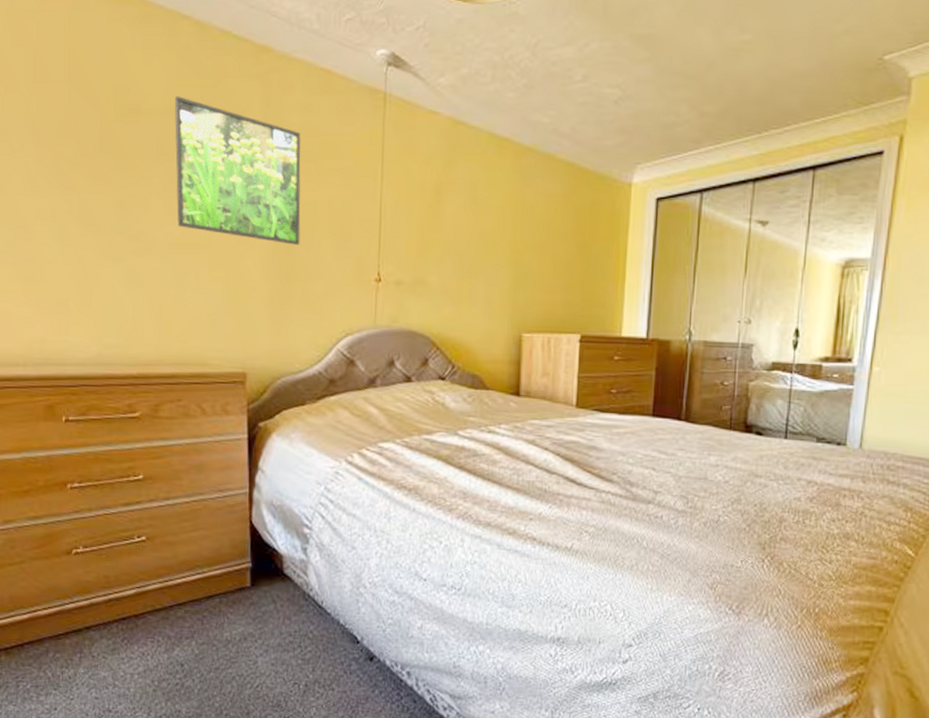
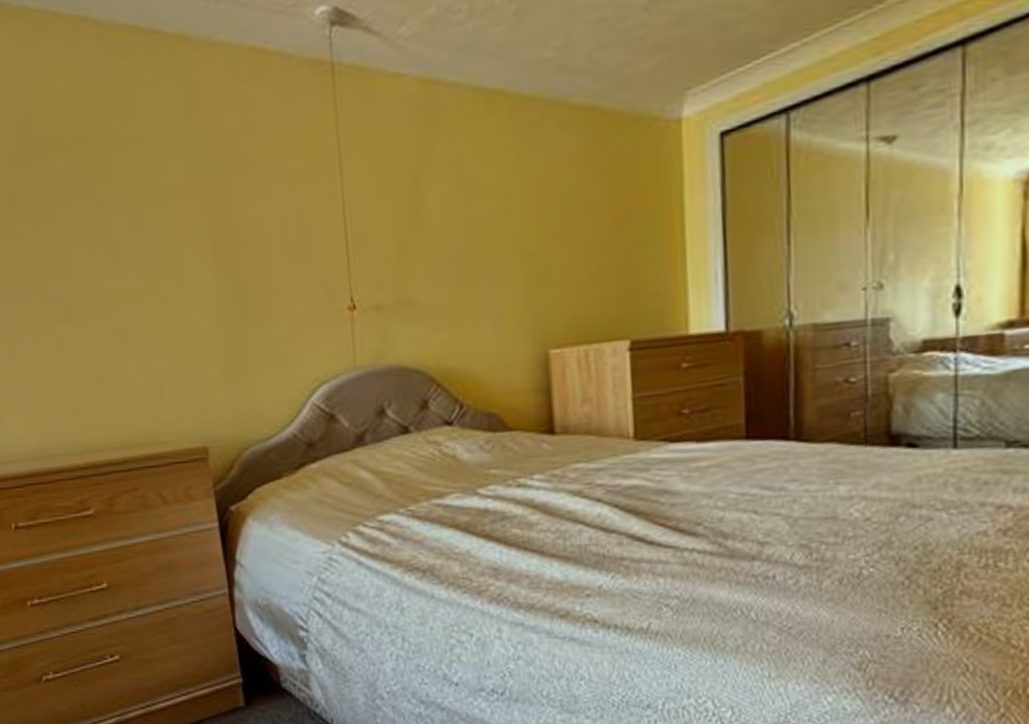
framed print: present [174,95,301,245] -> none [83,118,251,281]

